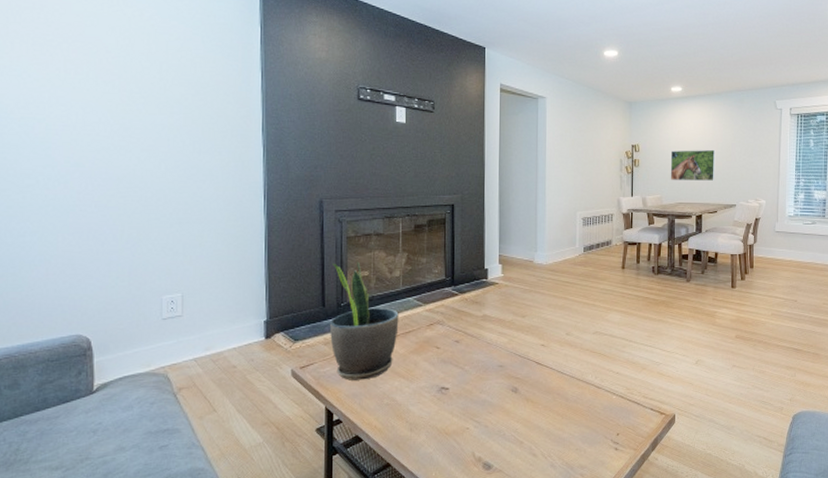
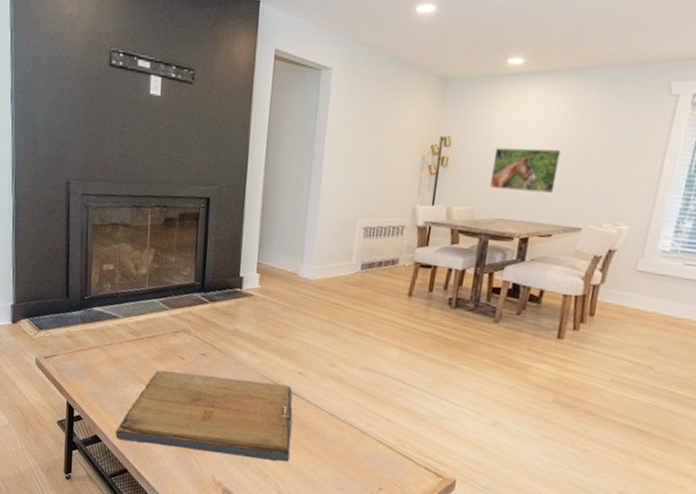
potted plant: present [329,261,399,381] -> none [72,253,143,380]
religious icon: none [376,357,541,435] -> present [115,370,293,462]

